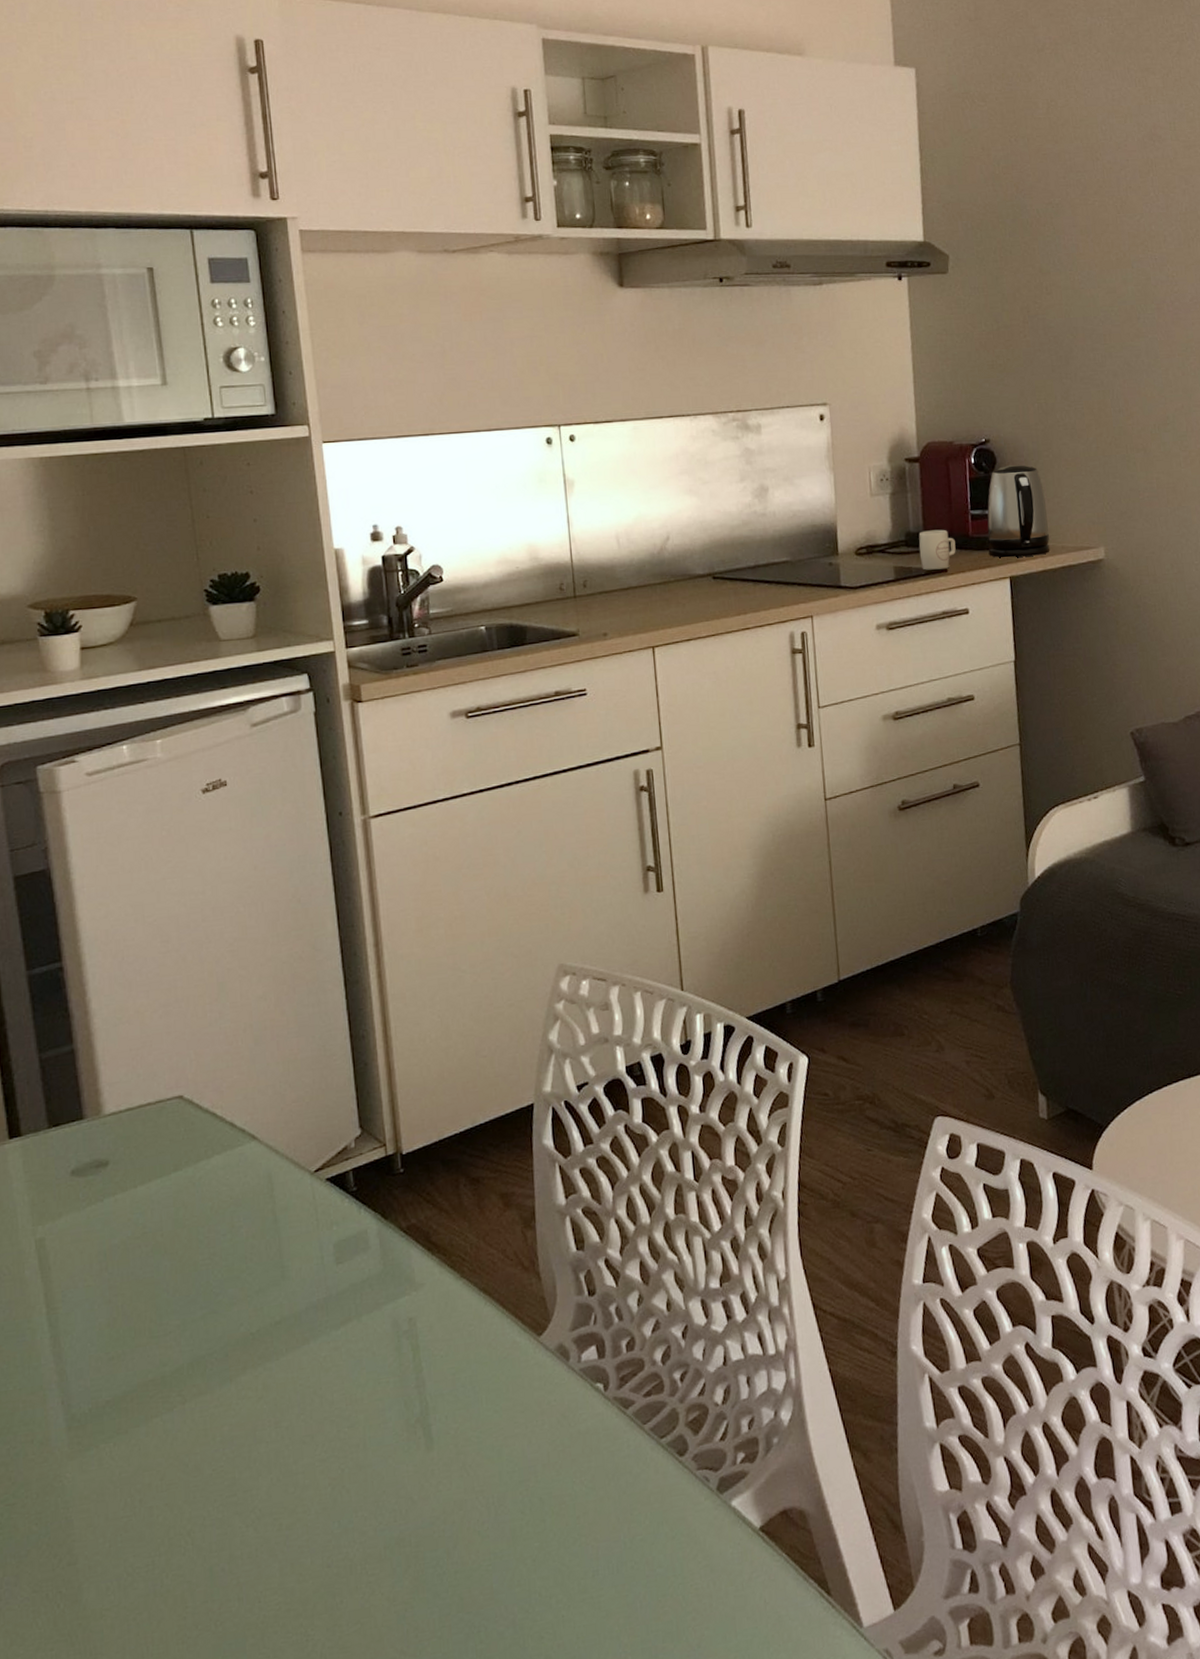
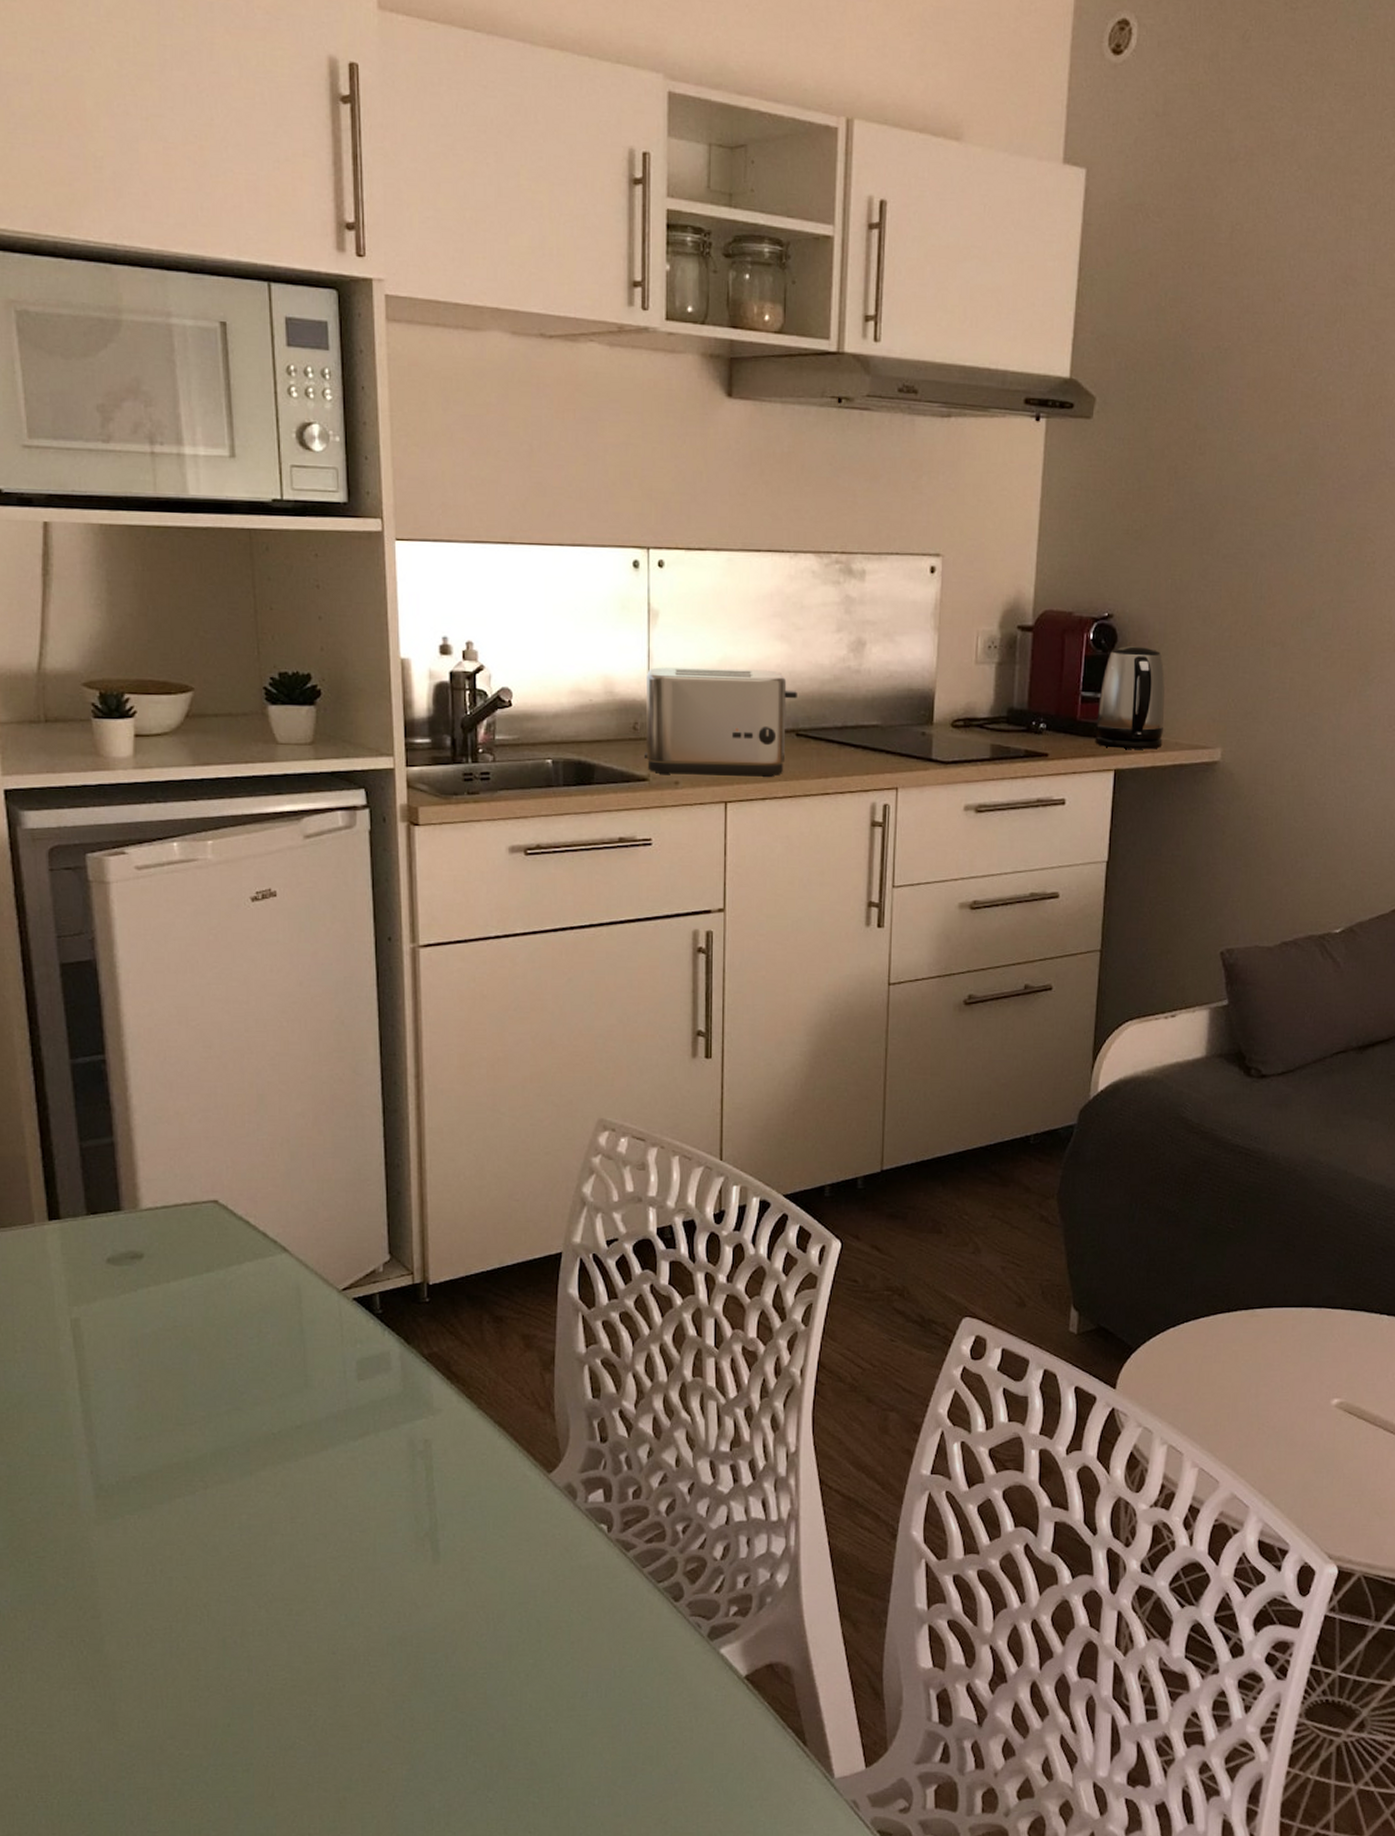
toaster: none [567,522,710,629] -> present [645,667,797,777]
mug: present [918,529,956,571] -> none [1020,708,1061,754]

